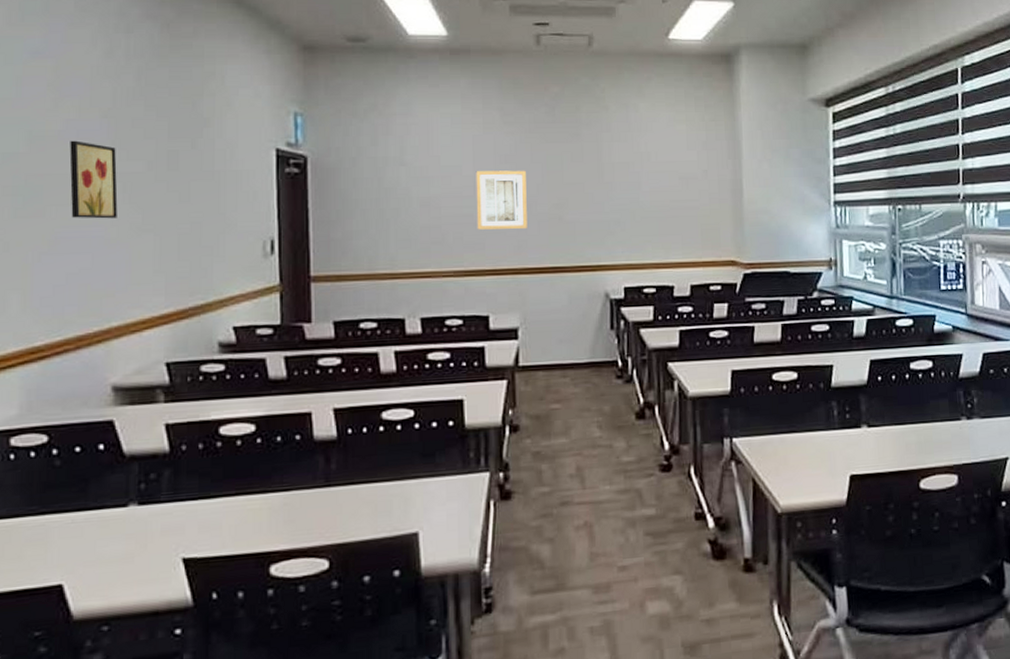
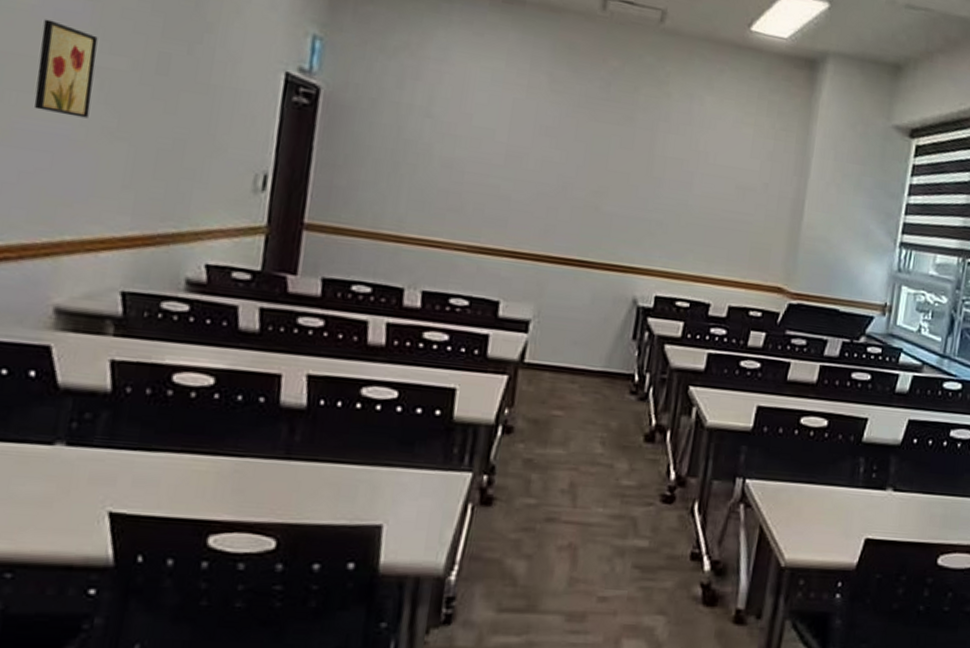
wall art: present [476,170,527,230] -> none [501,138,567,212]

